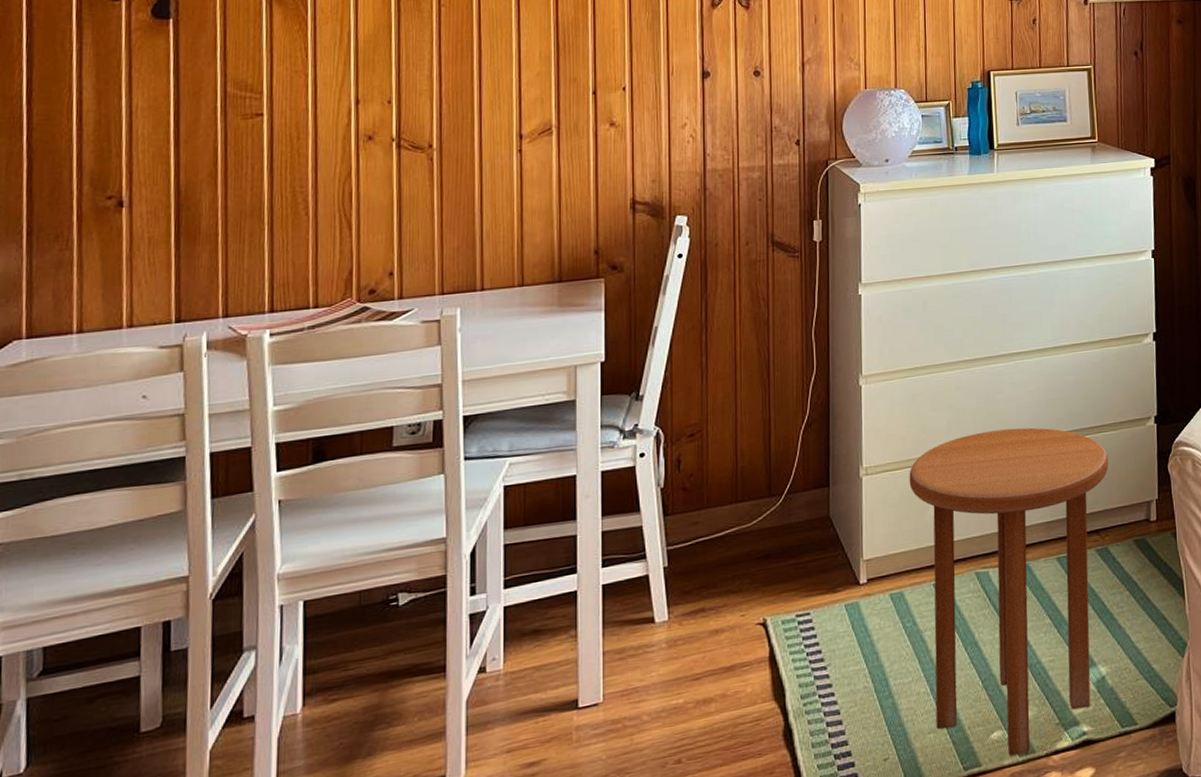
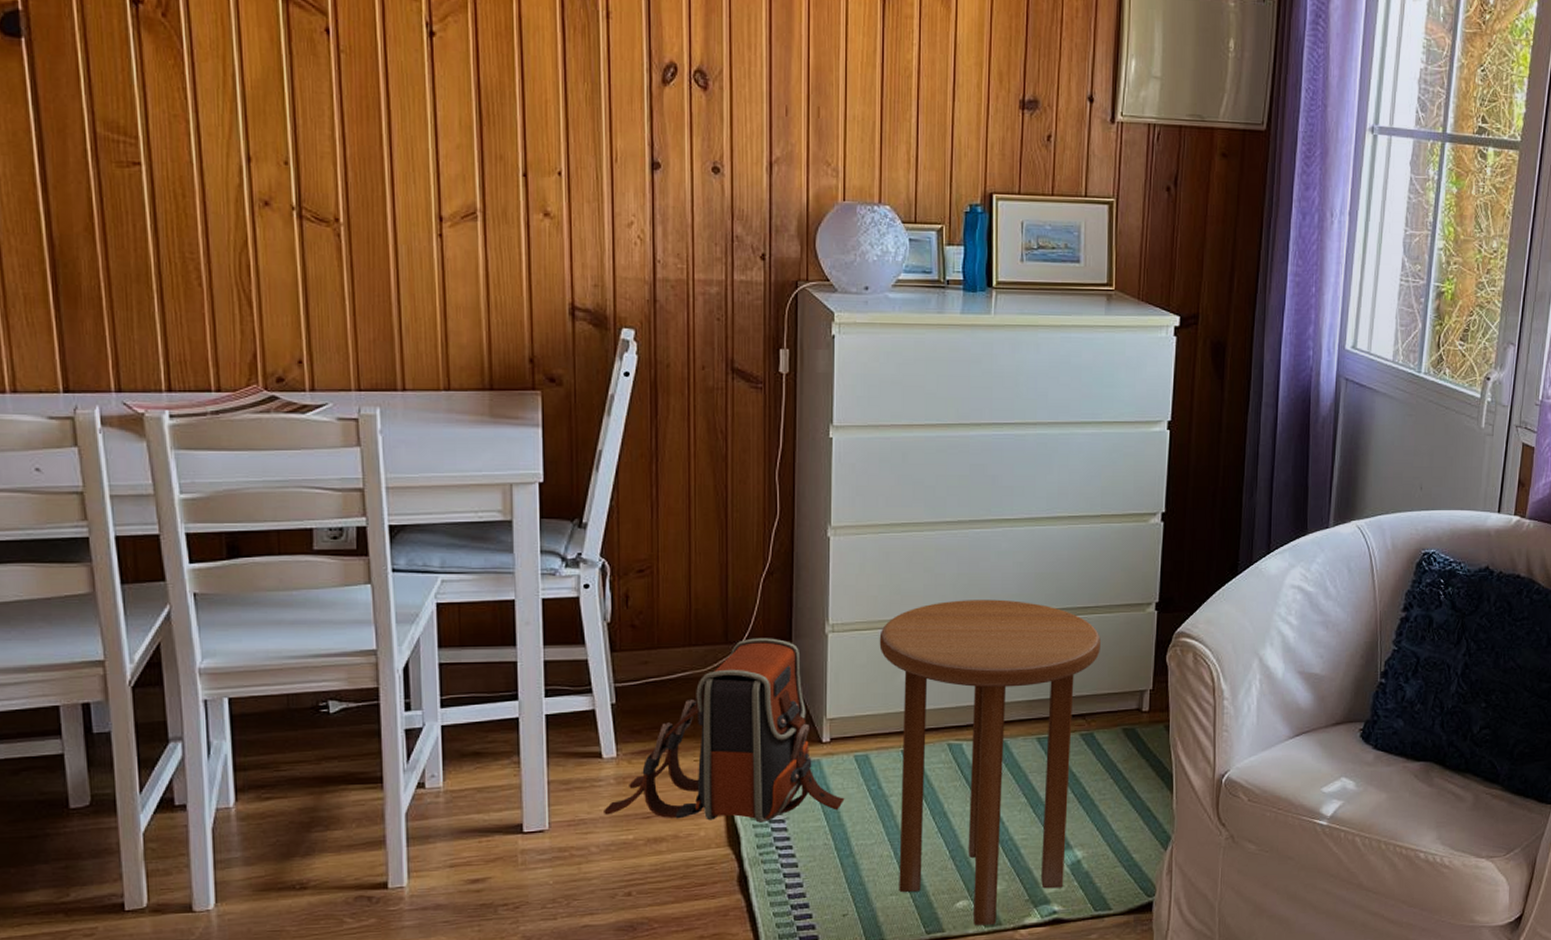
backpack: none [656,486,882,681] -> present [604,638,845,823]

